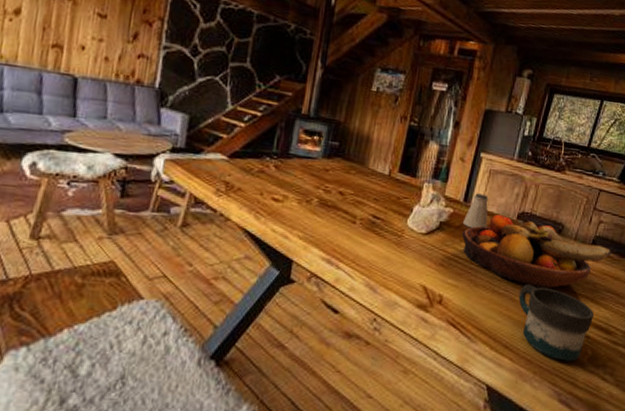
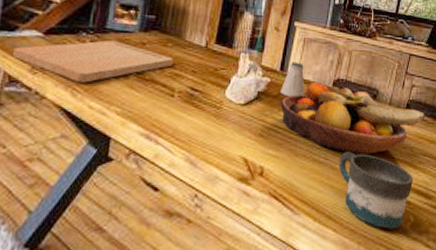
cutting board: none [198,165,356,207] -> present [13,40,173,83]

